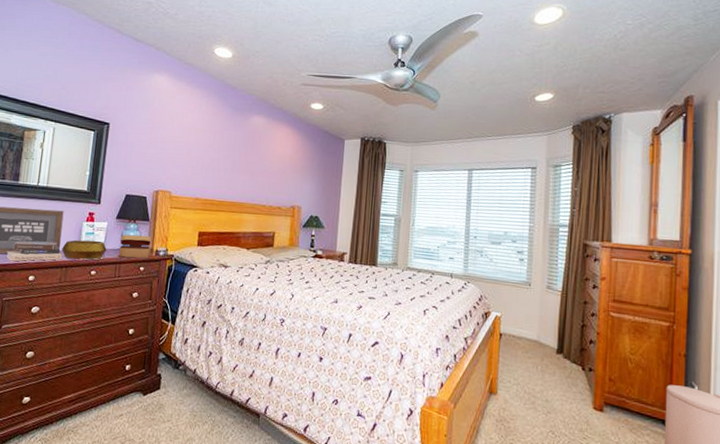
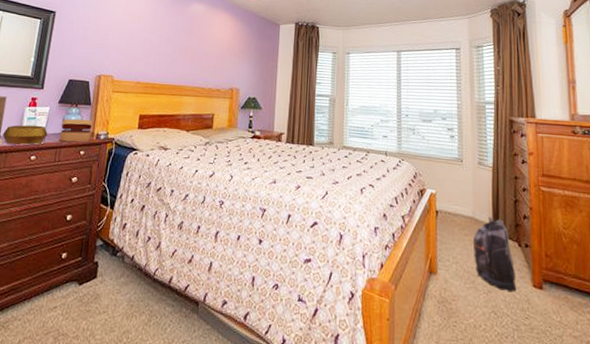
backpack: none [535,341,577,414] -> present [472,217,517,293]

